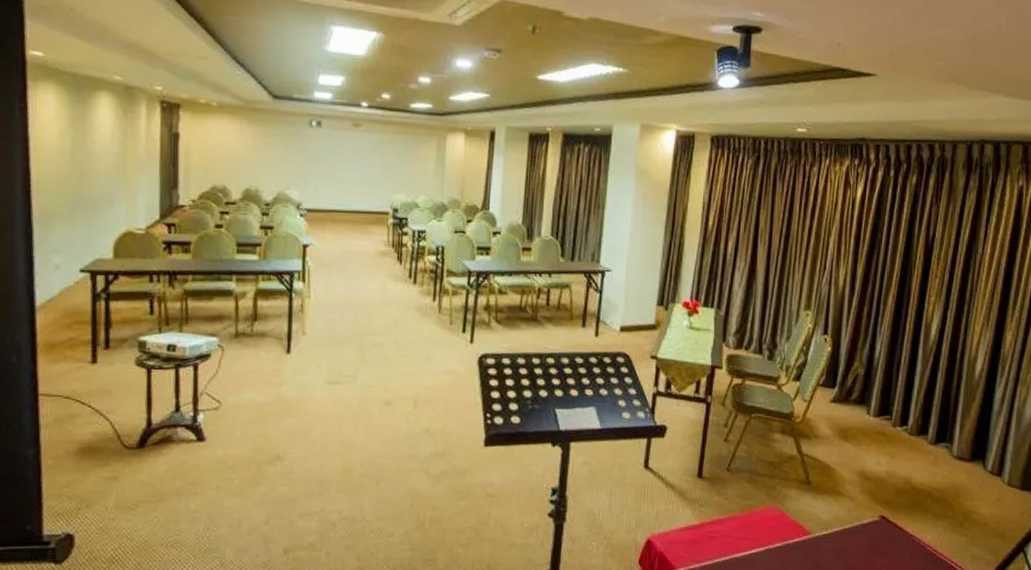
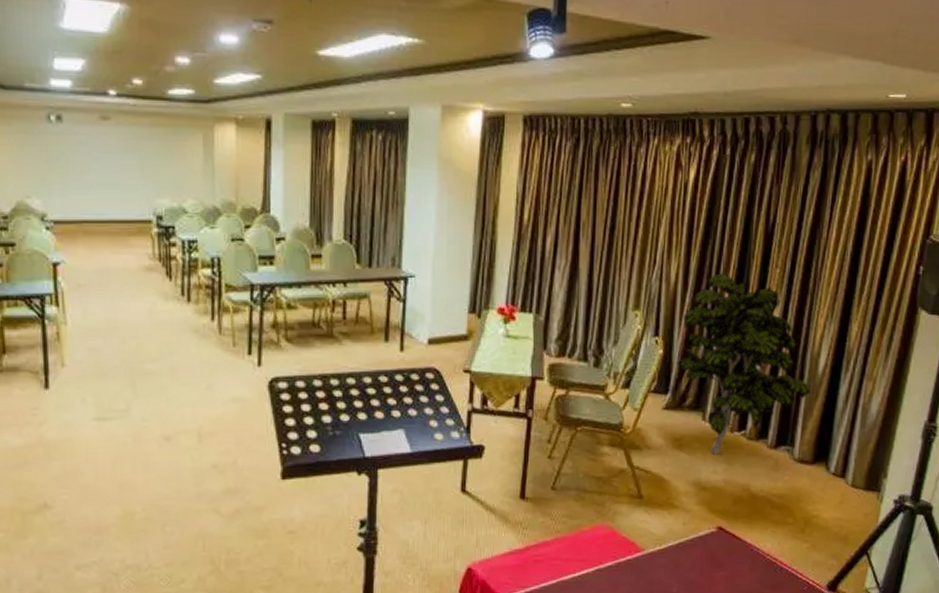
indoor plant: none [845,280,969,448] -> present [678,273,811,456]

